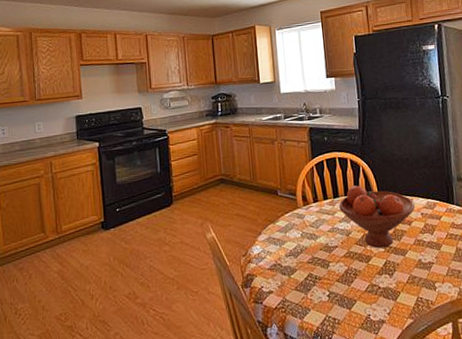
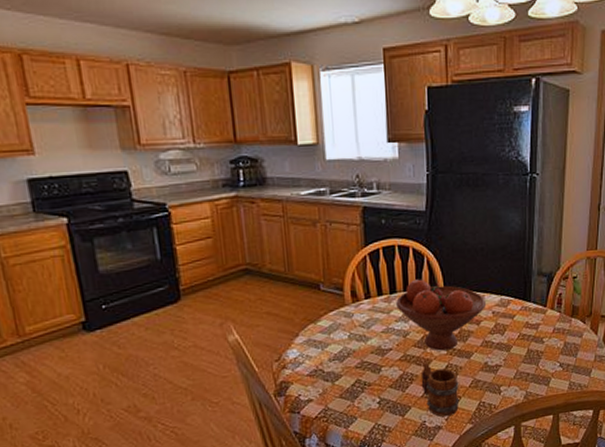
mug: none [363,259,399,312] -> present [421,362,460,417]

